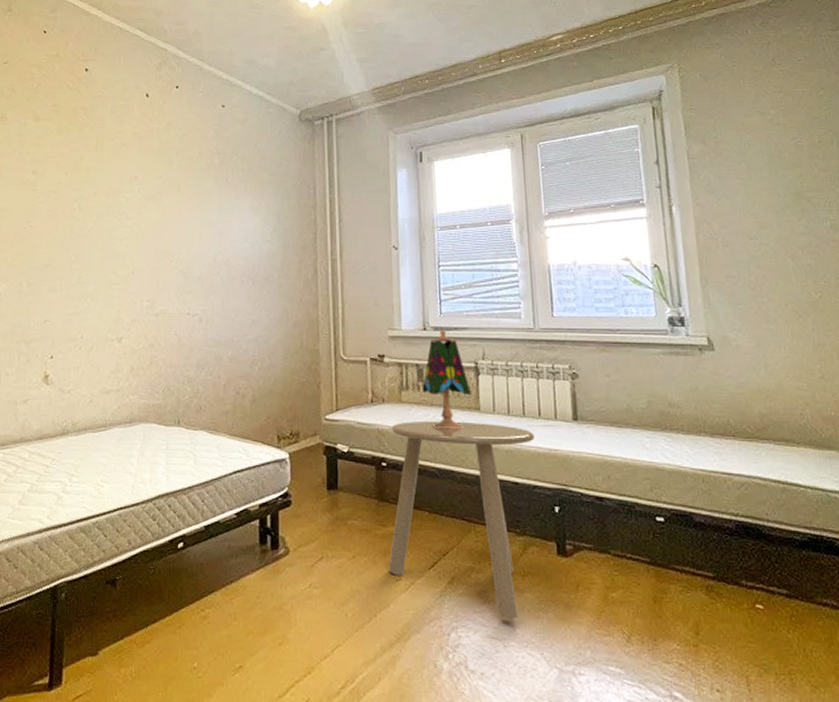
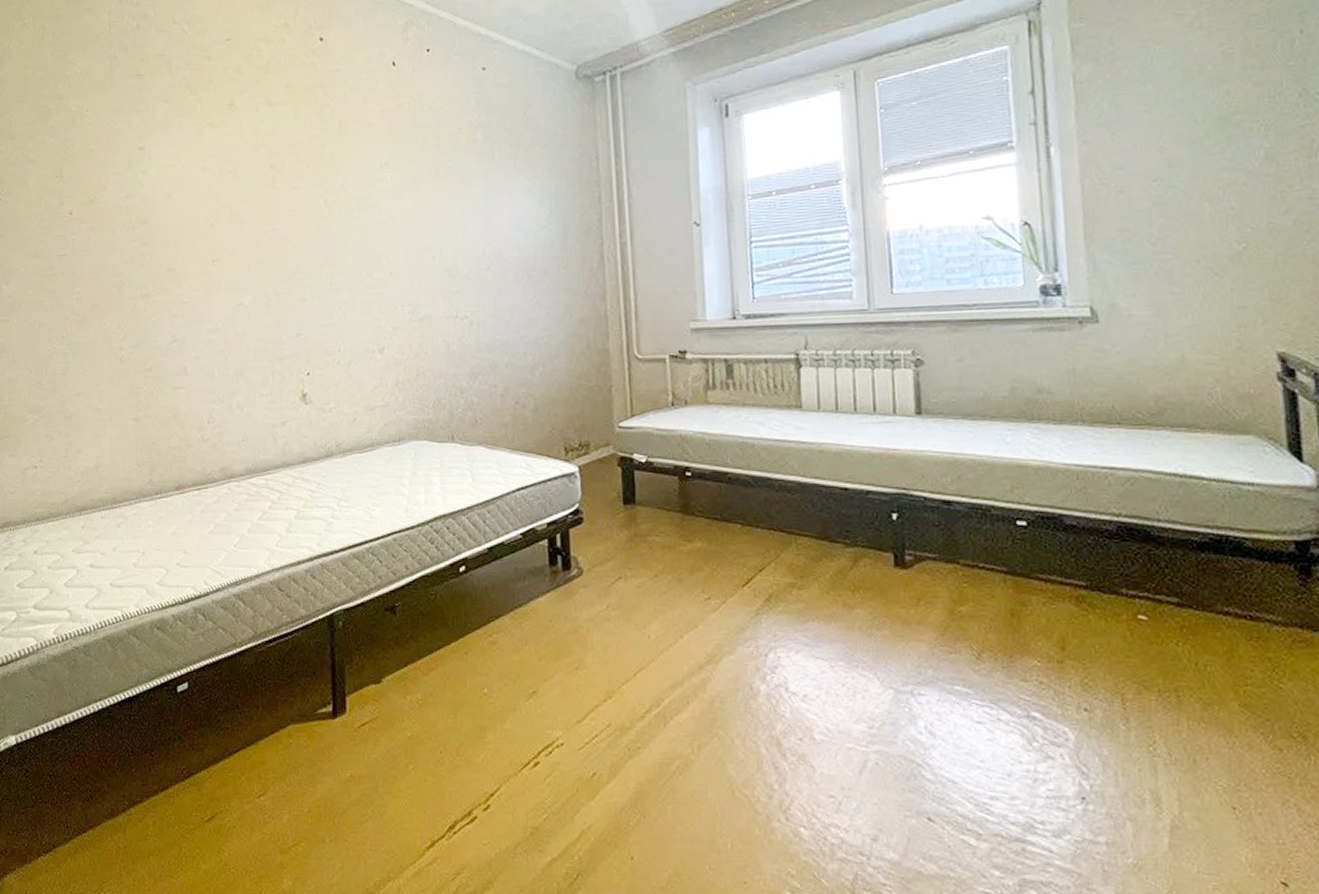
side table: present [388,420,535,619] -> none [696,422,869,638]
table lamp: present [422,330,471,429] -> none [732,318,791,432]

